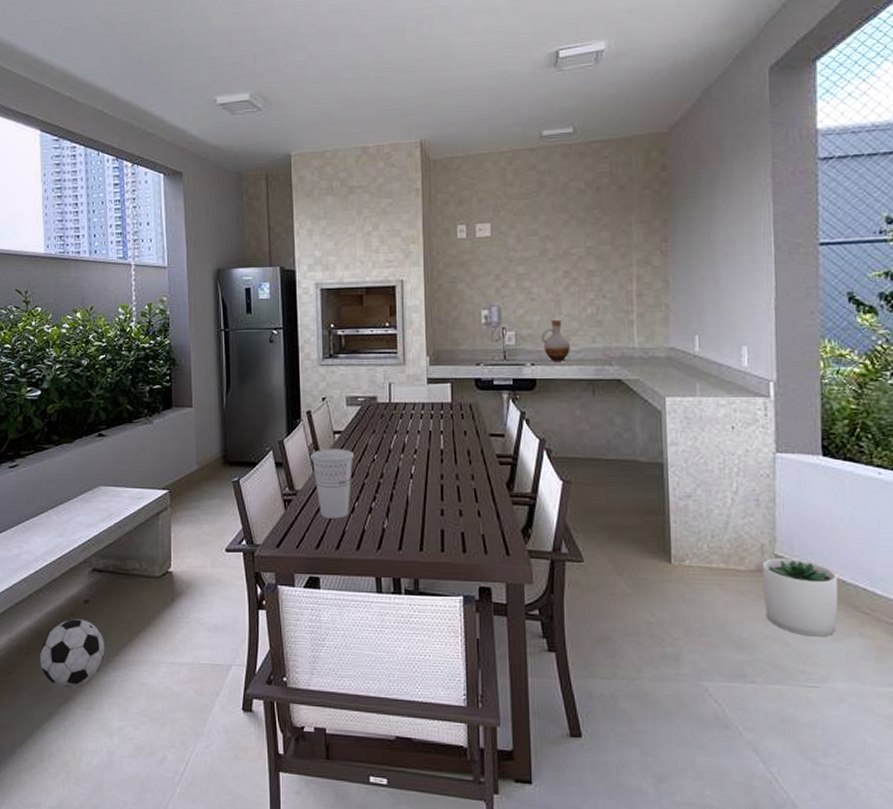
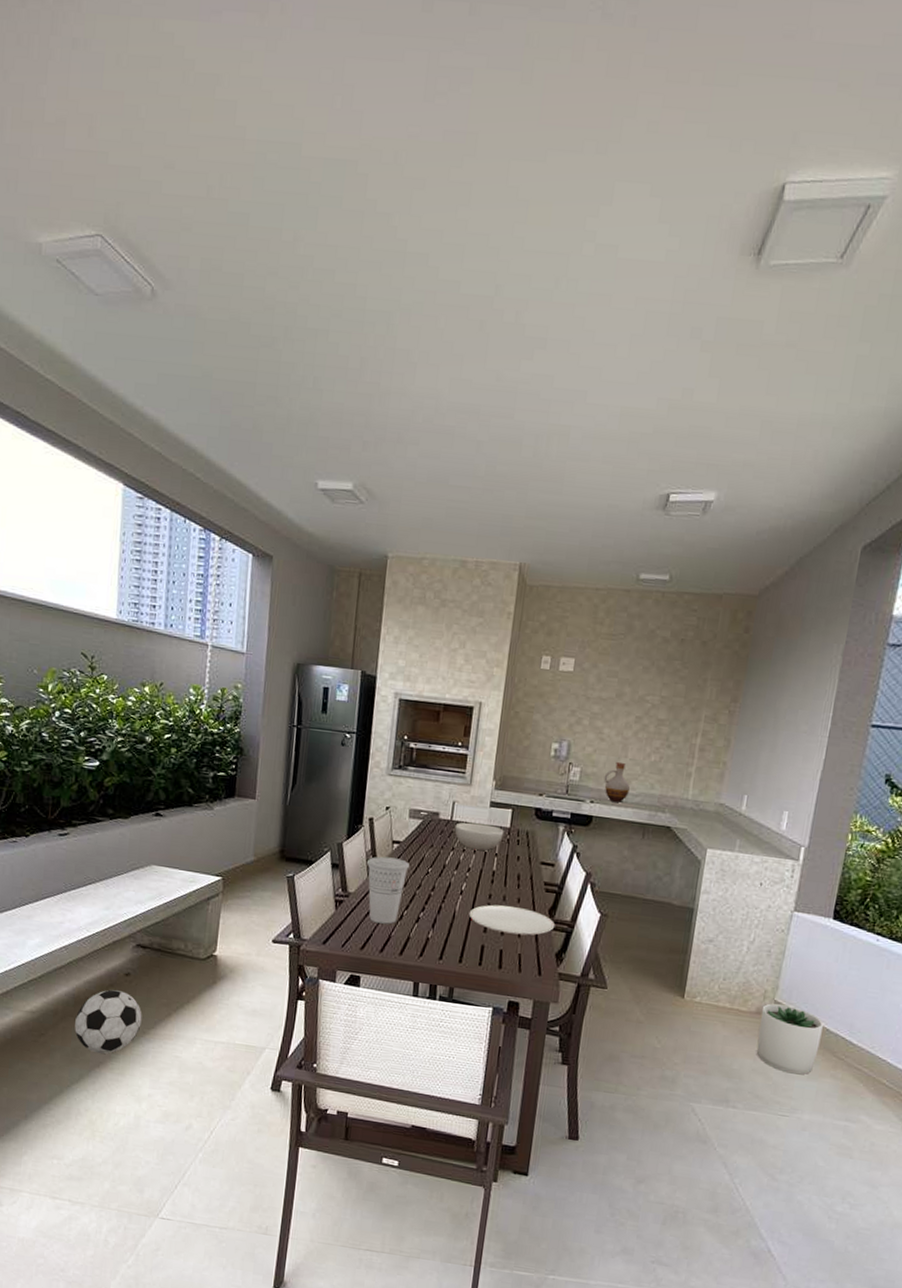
bowl: none [395,402,446,429] -> present [454,822,504,851]
plate: none [422,485,516,514] -> present [469,904,555,936]

